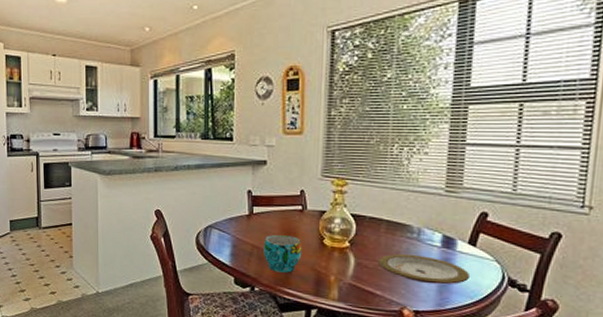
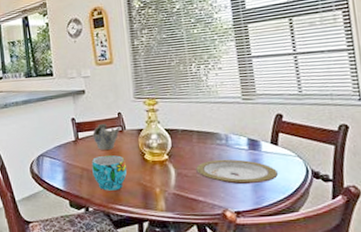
teapot: none [269,199,303,229] -> present [92,123,122,150]

